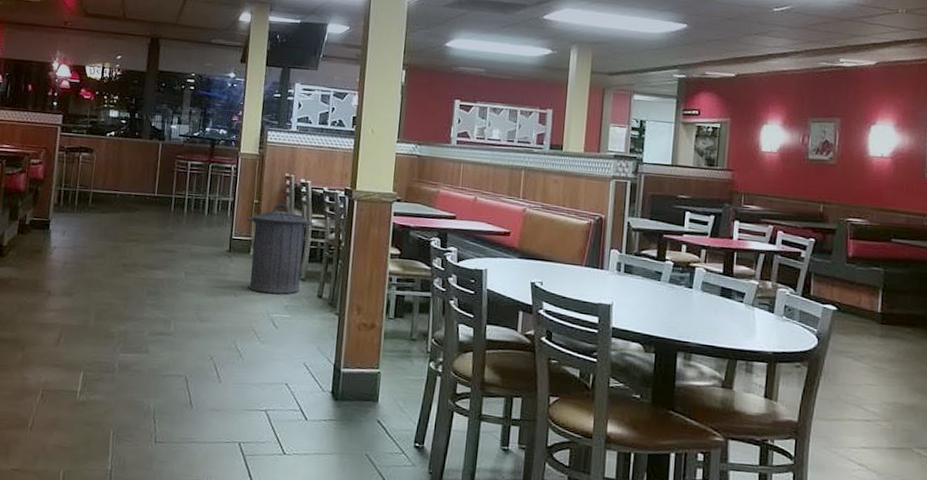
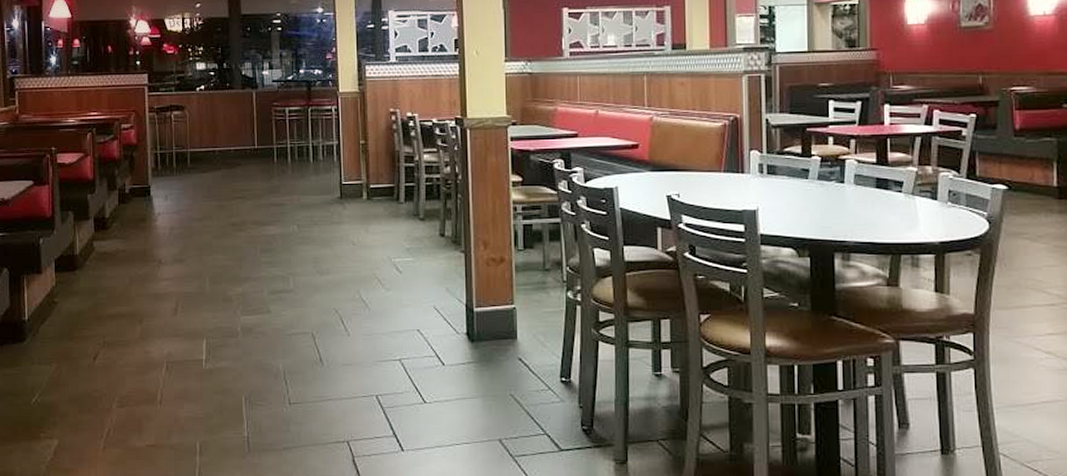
trash can: present [246,204,314,295] -> none [354,142,426,238]

